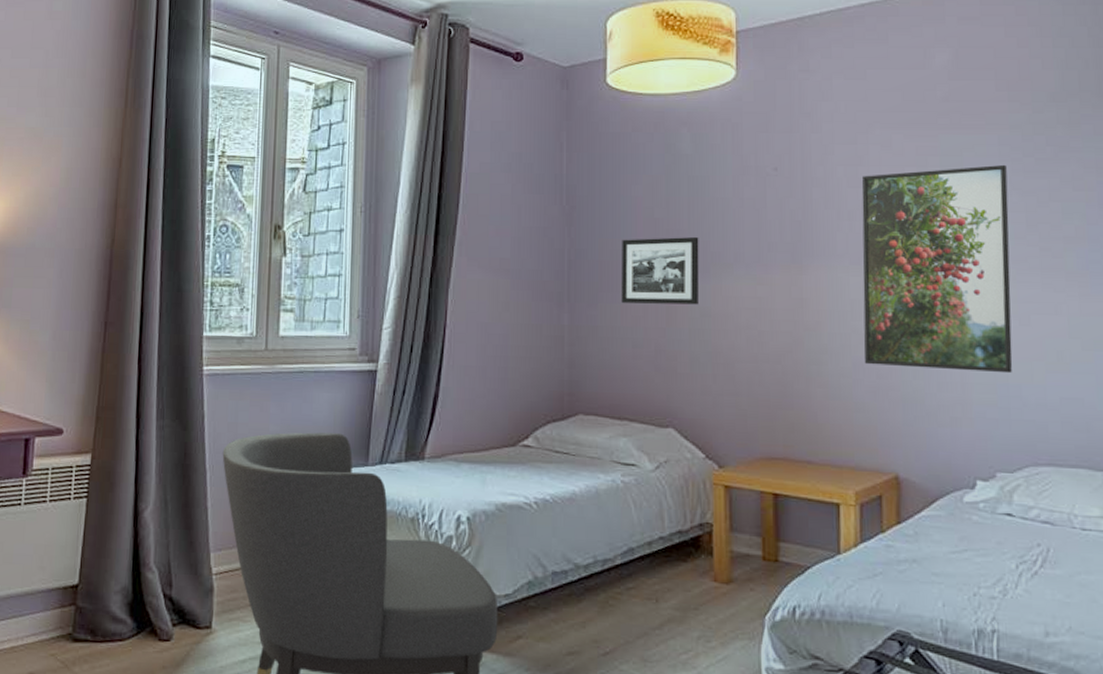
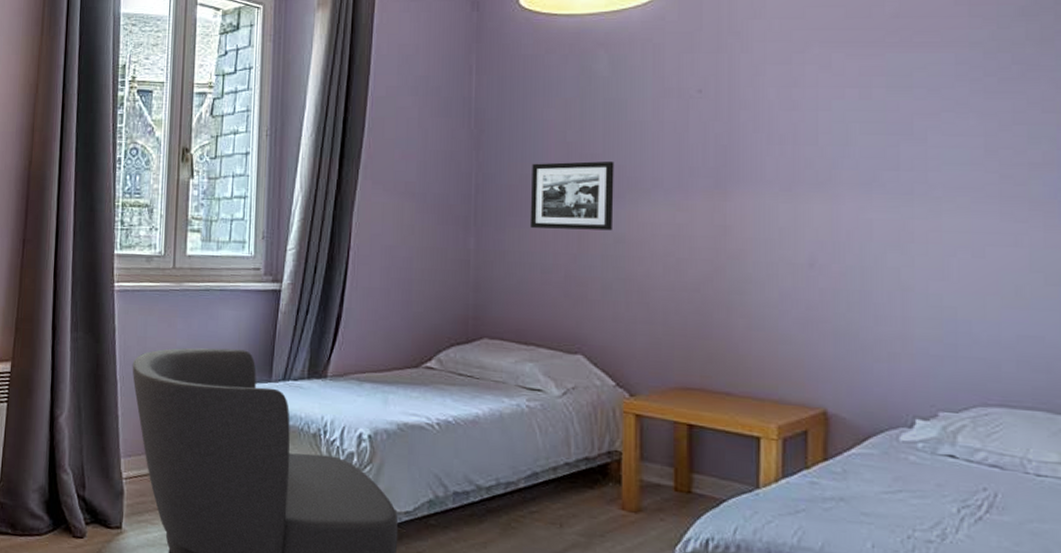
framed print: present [861,164,1013,374] -> none [792,84,965,308]

